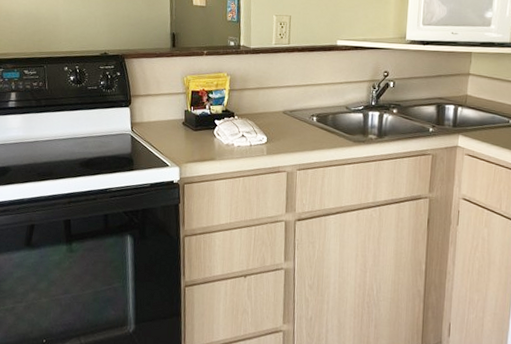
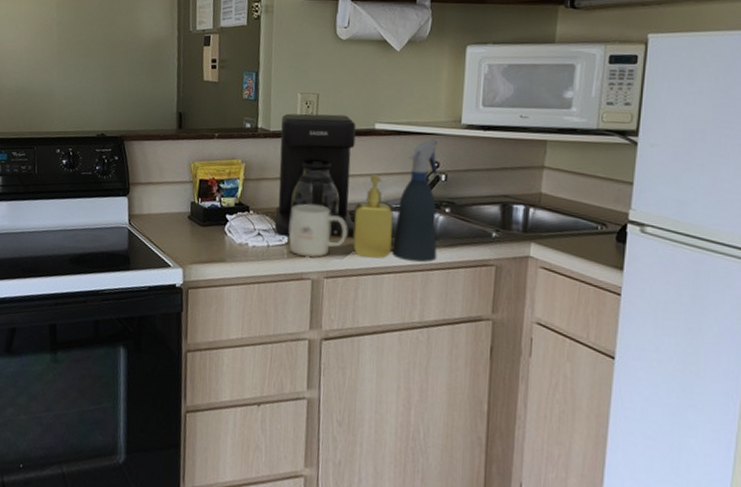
coffee maker: none [256,33,322,137] -> present [275,113,356,238]
mug: none [267,109,316,154] -> present [289,204,348,258]
soap dispenser: none [320,83,352,153] -> present [353,174,394,259]
spray bottle: none [351,53,387,155] -> present [392,139,437,263]

